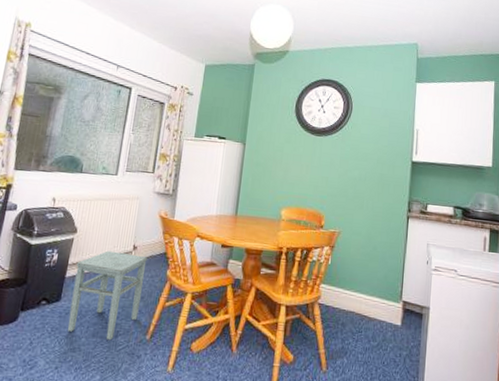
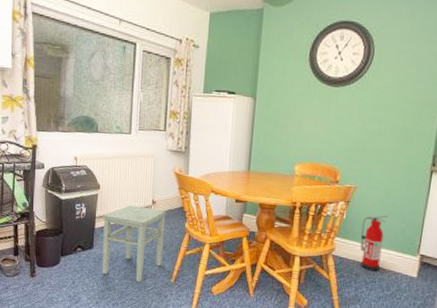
fire extinguisher: none [345,261,371,320] -> present [360,215,389,271]

